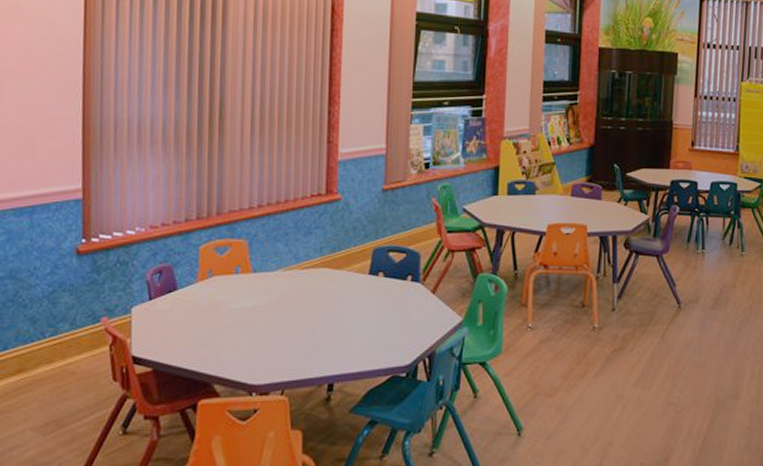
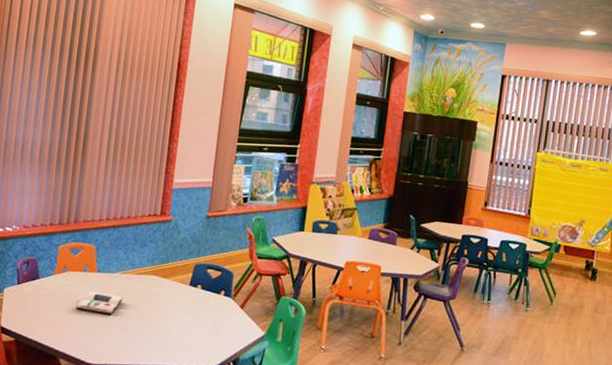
book: none [229,297,288,323] -> present [76,291,123,315]

